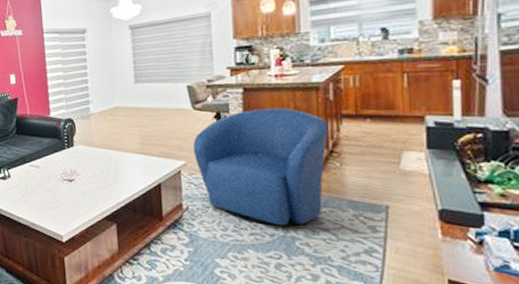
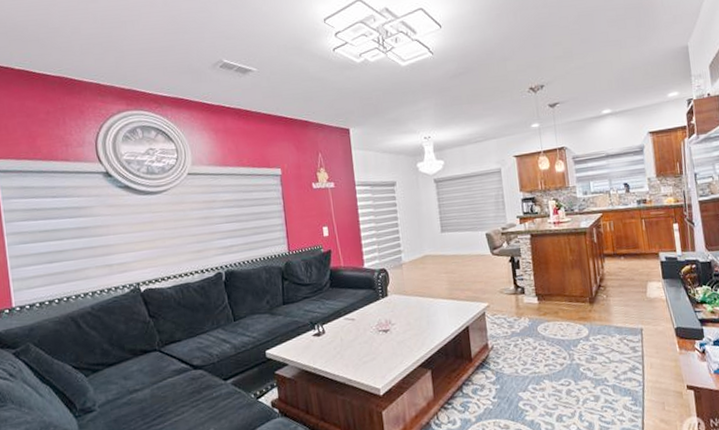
armchair: present [193,107,329,226] -> none [494,250,597,356]

